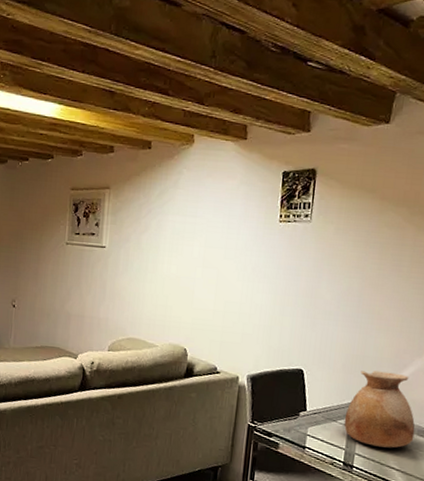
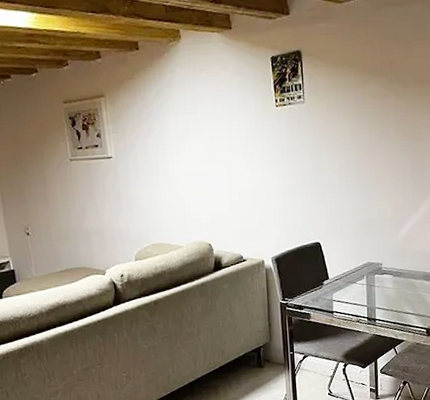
vase: present [344,370,415,449] -> none [362,229,421,298]

